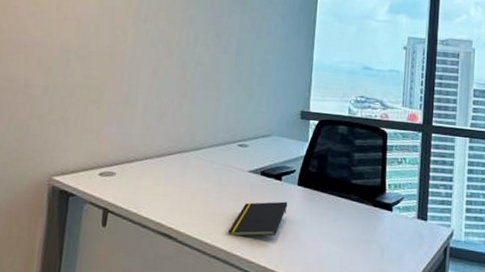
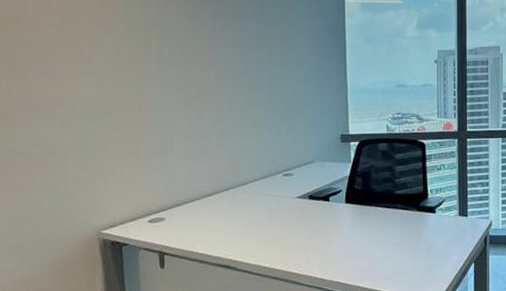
notepad: present [228,201,288,237] -> none [285,219,338,257]

